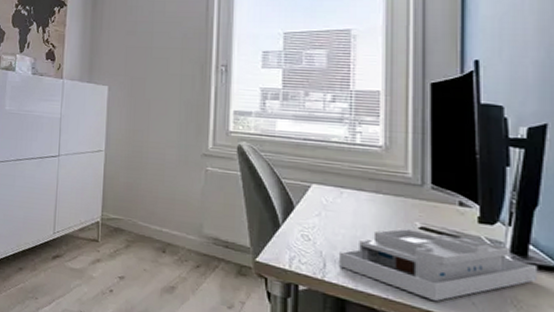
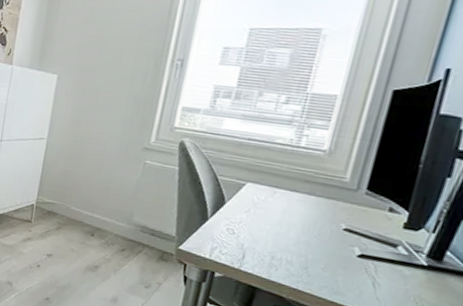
desk organizer: present [339,228,539,302] -> none [258,228,450,295]

